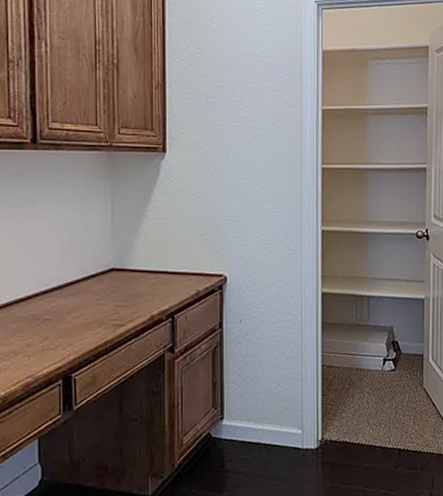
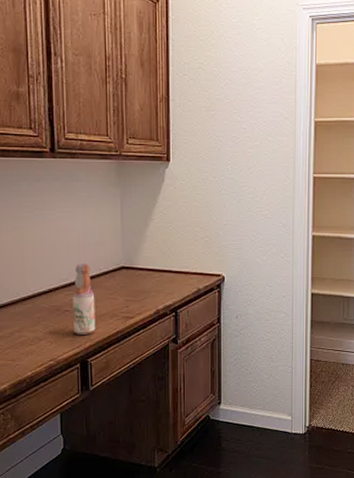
bottle: none [55,265,81,347] -> present [73,263,96,335]

